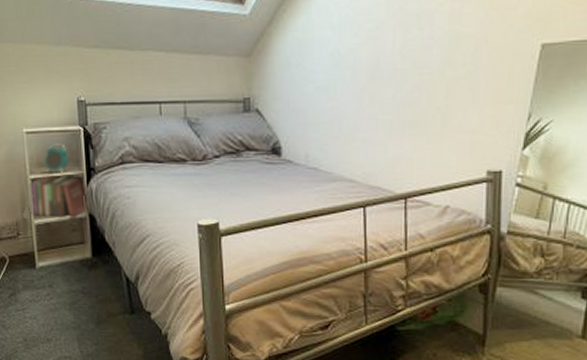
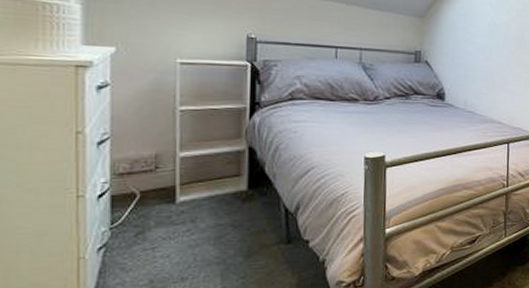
books: present [29,174,87,219] -> none [177,107,247,151]
alarm clock: present [44,142,70,174] -> none [201,75,232,107]

